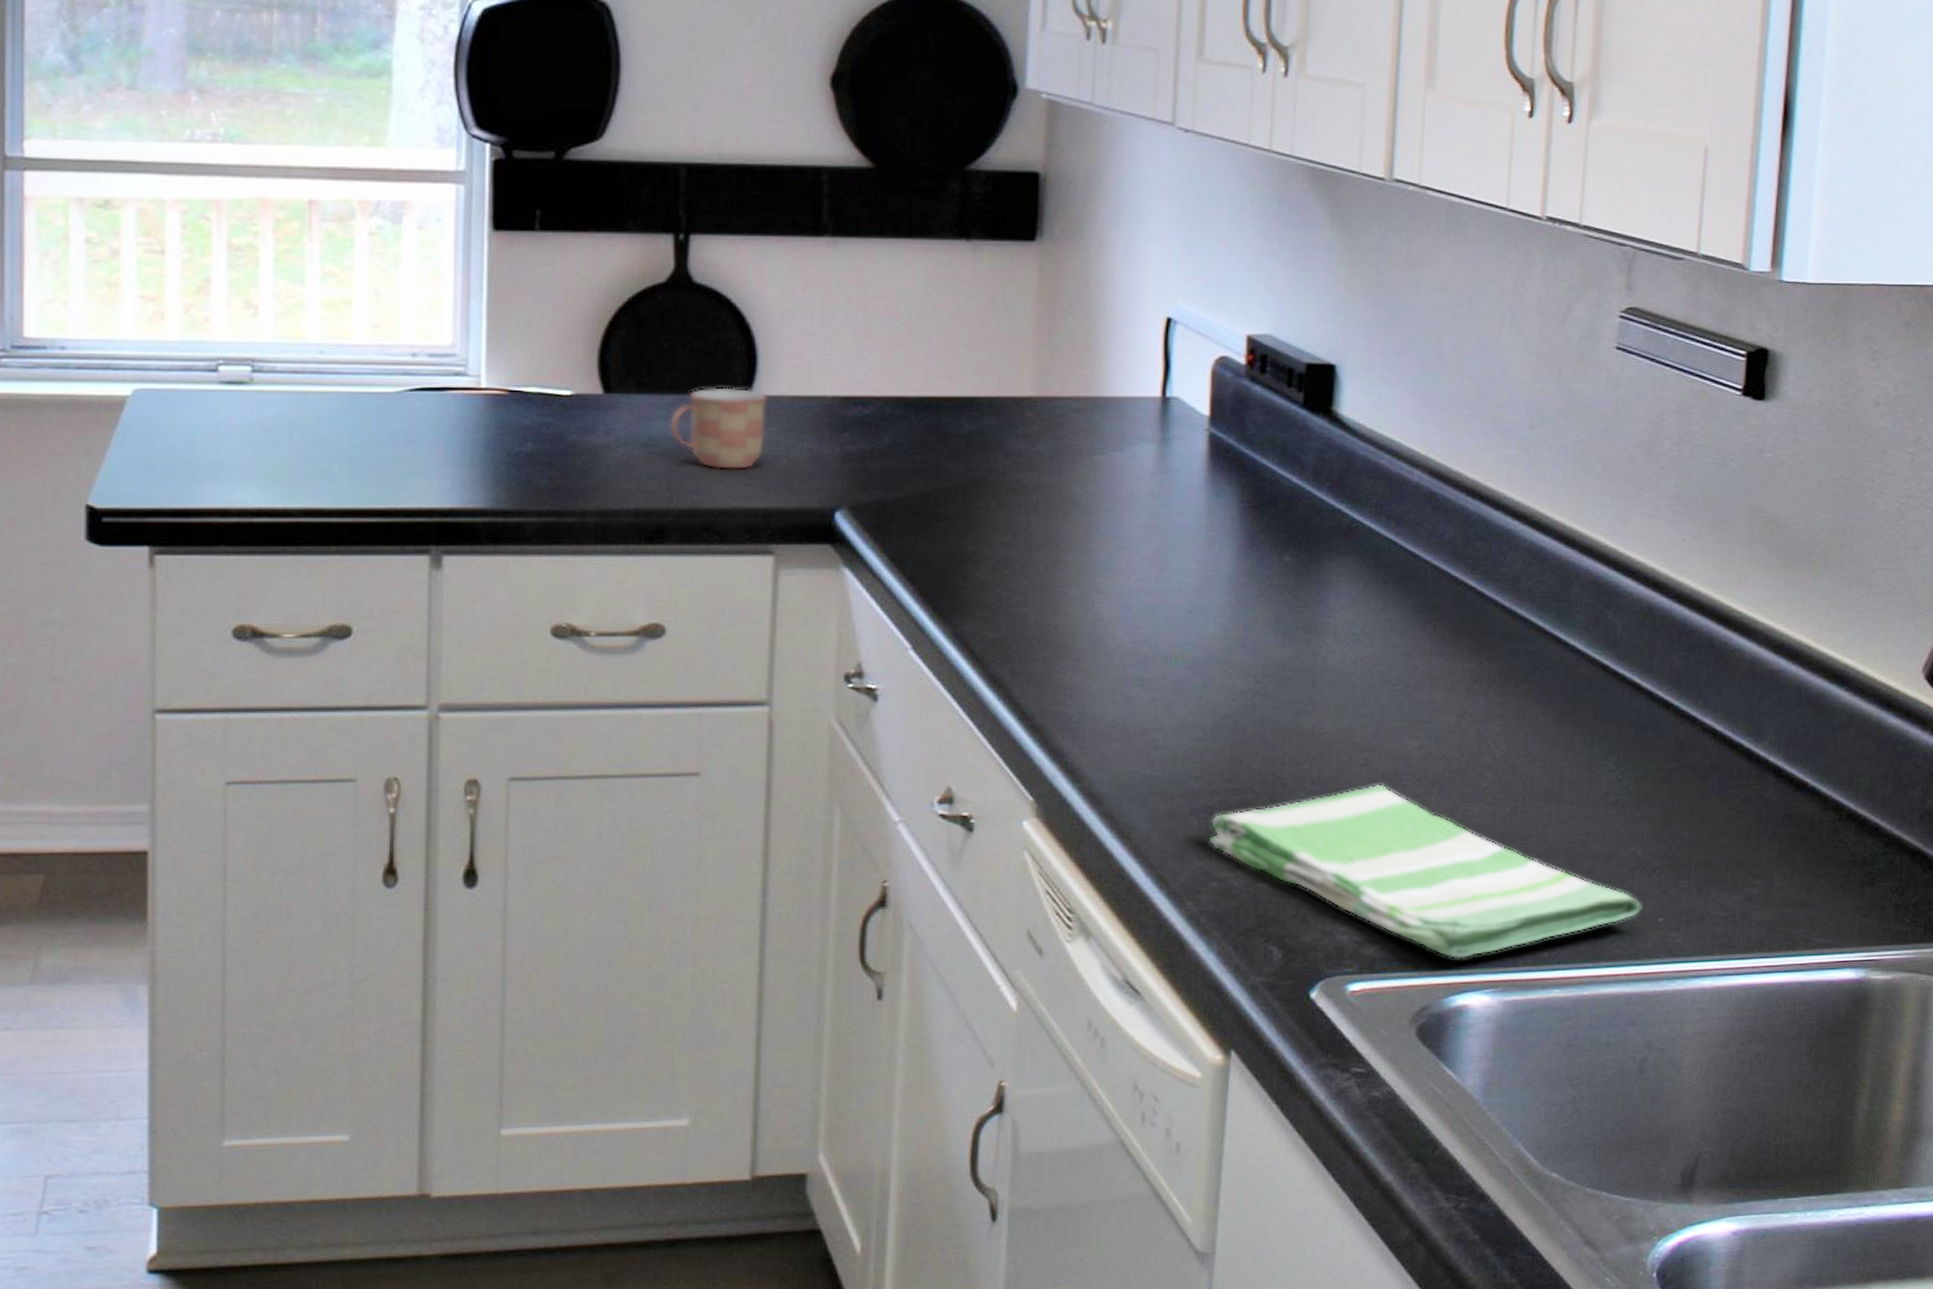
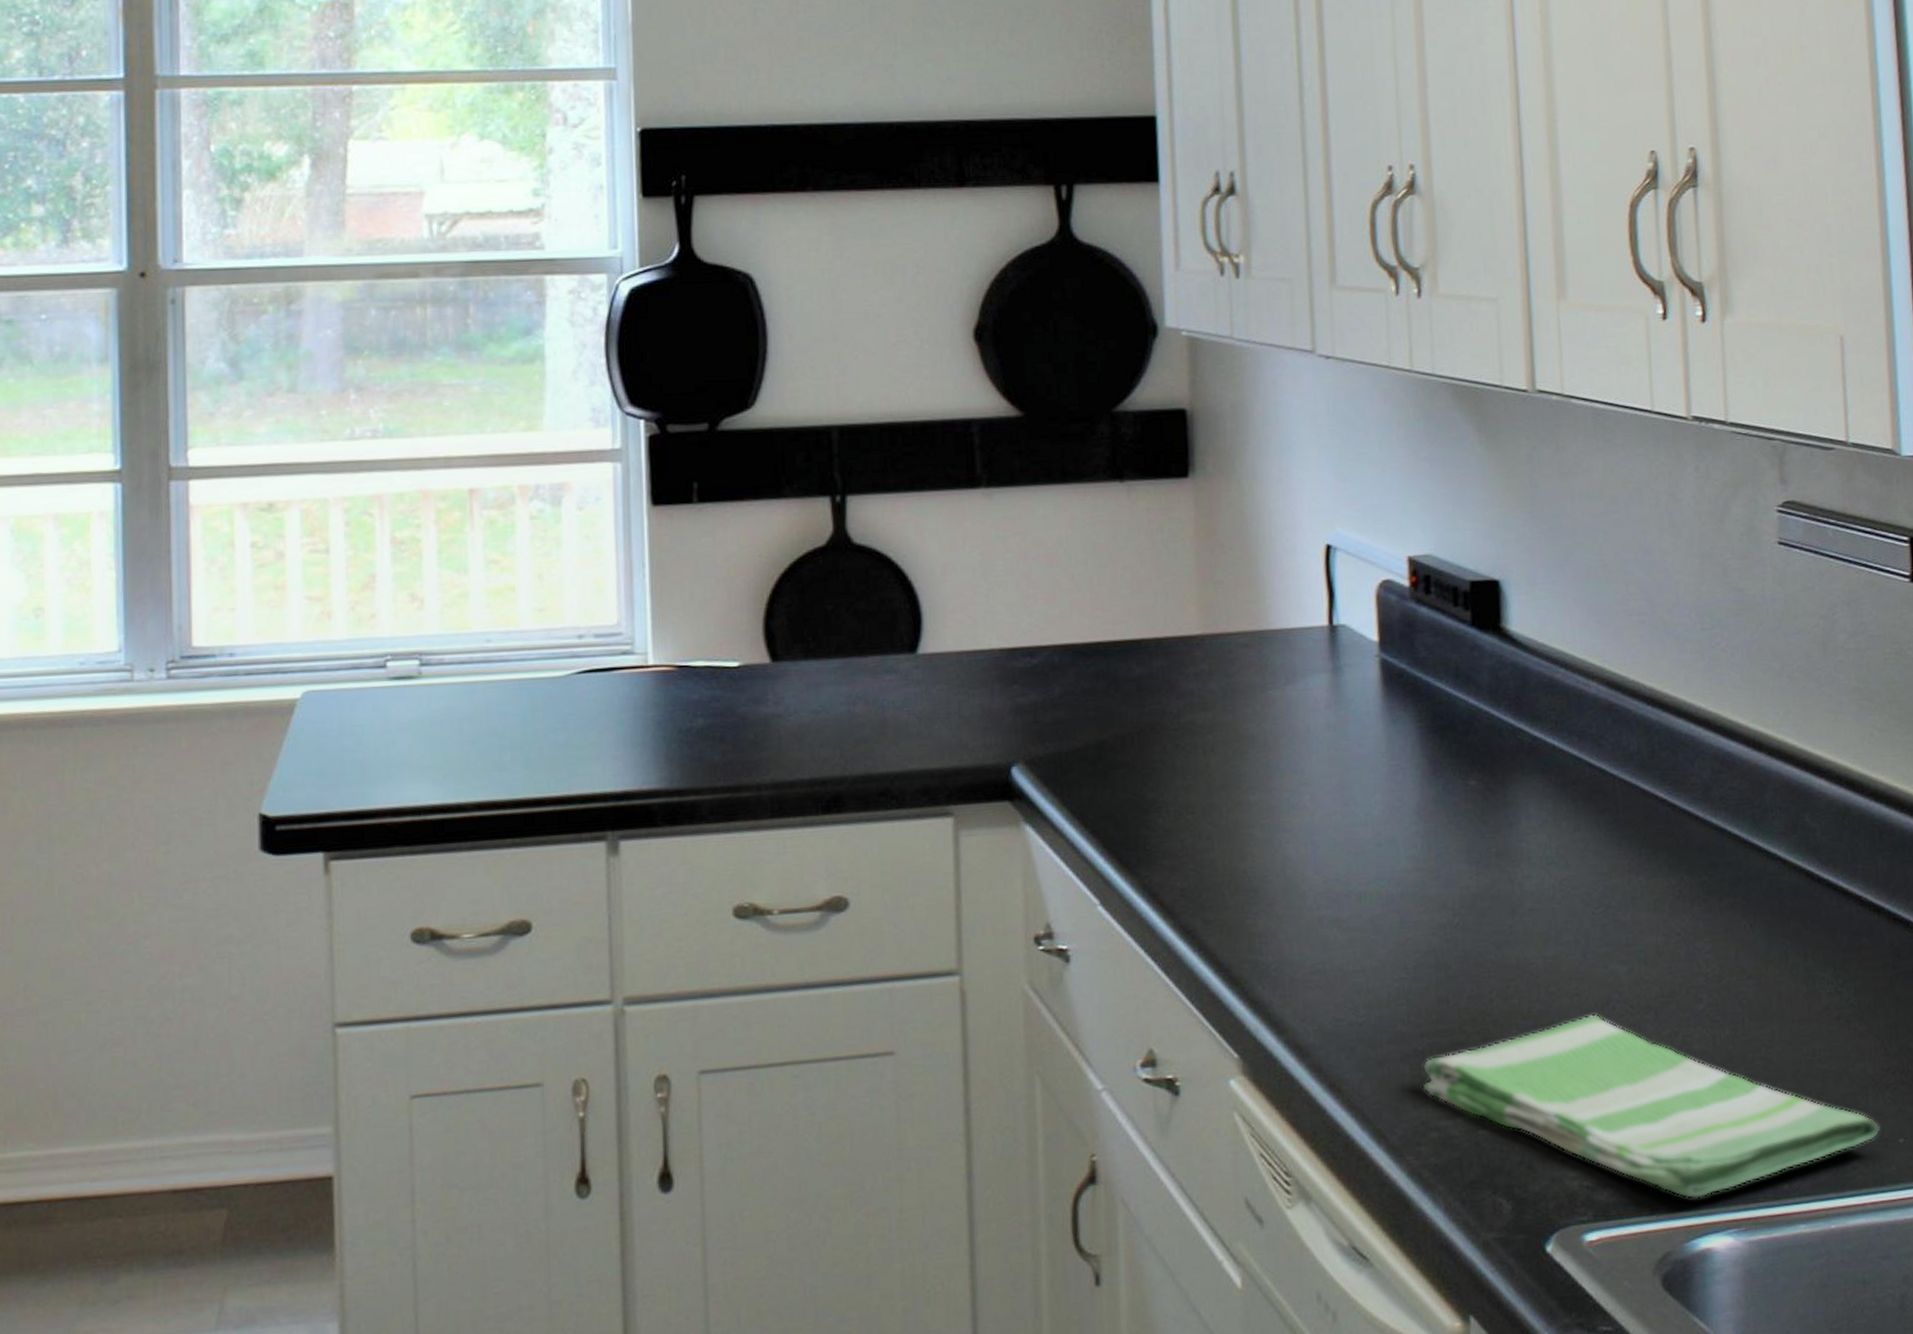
mug: present [669,387,768,471] -> none [839,646,936,732]

